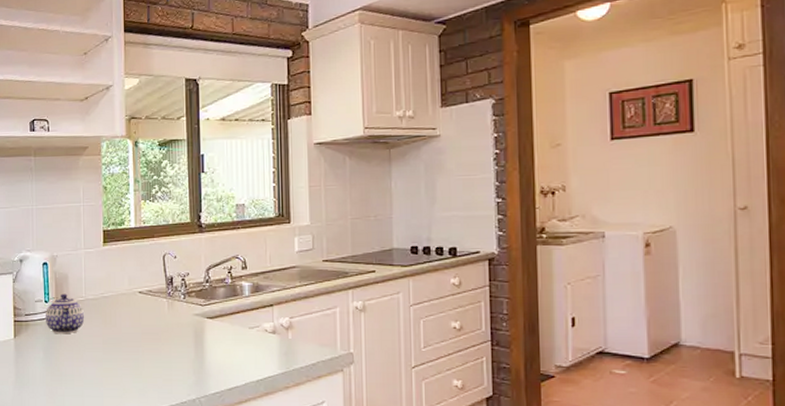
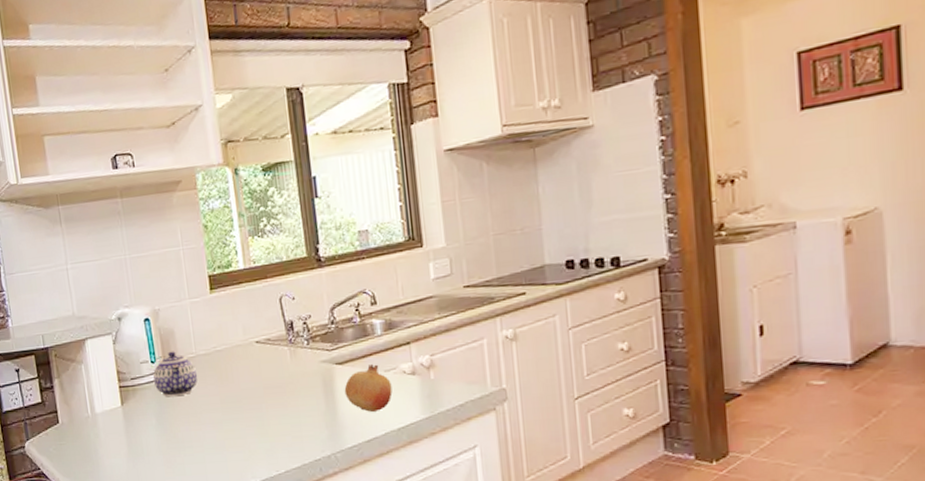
fruit: none [212,321,254,363] -> present [344,364,393,412]

